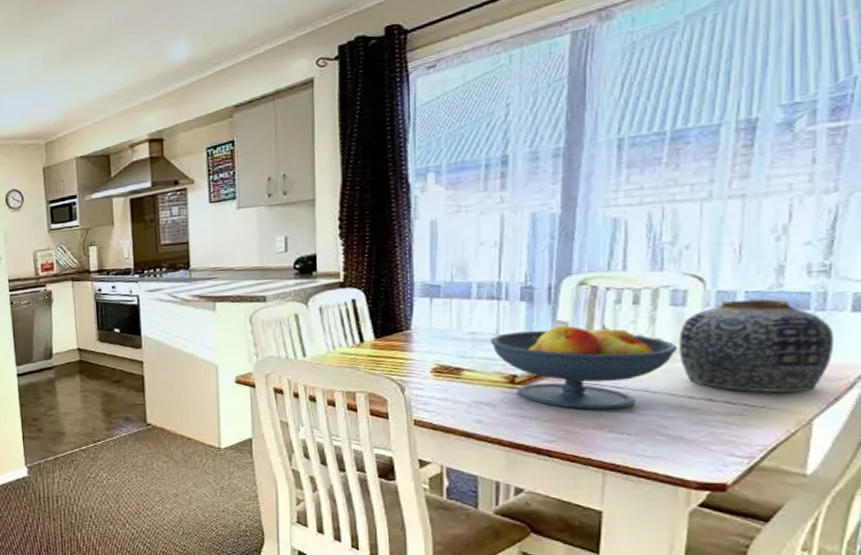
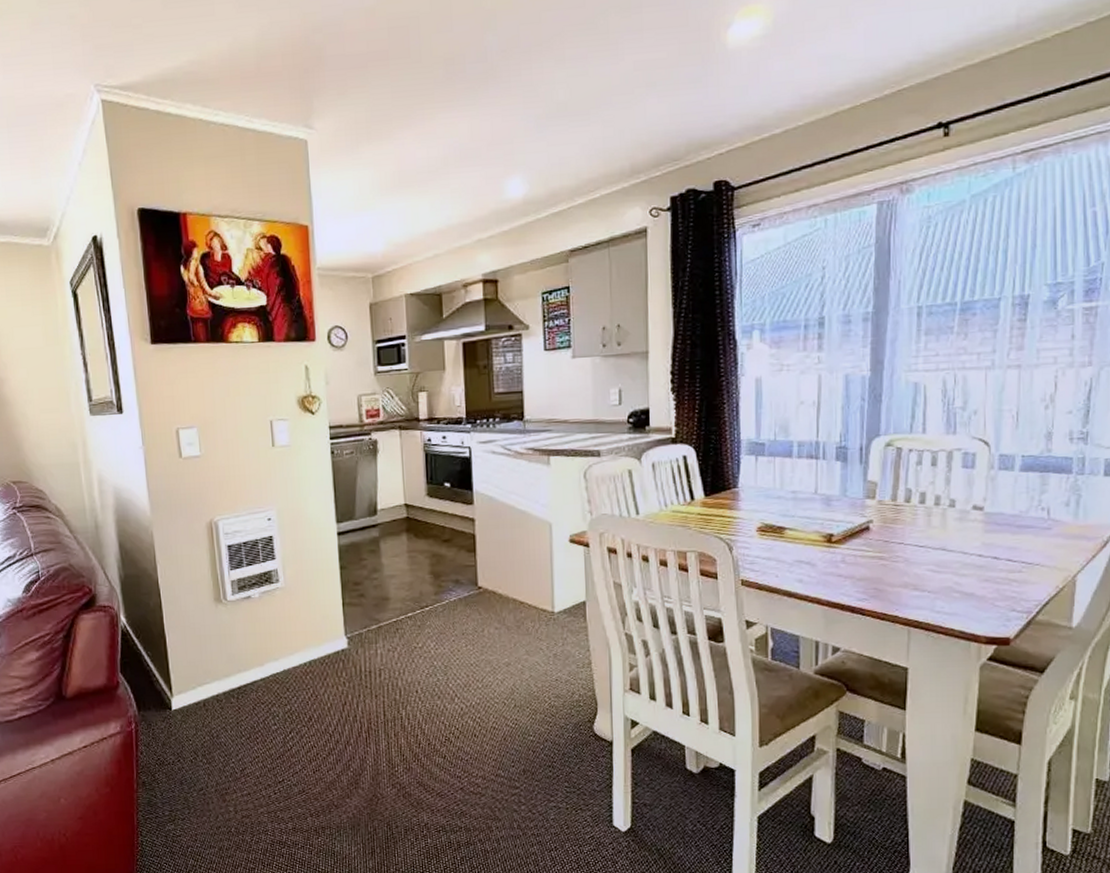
fruit bowl: present [491,323,679,410] -> none [810,484,970,568]
vase: present [679,298,835,393] -> none [969,462,1091,551]

